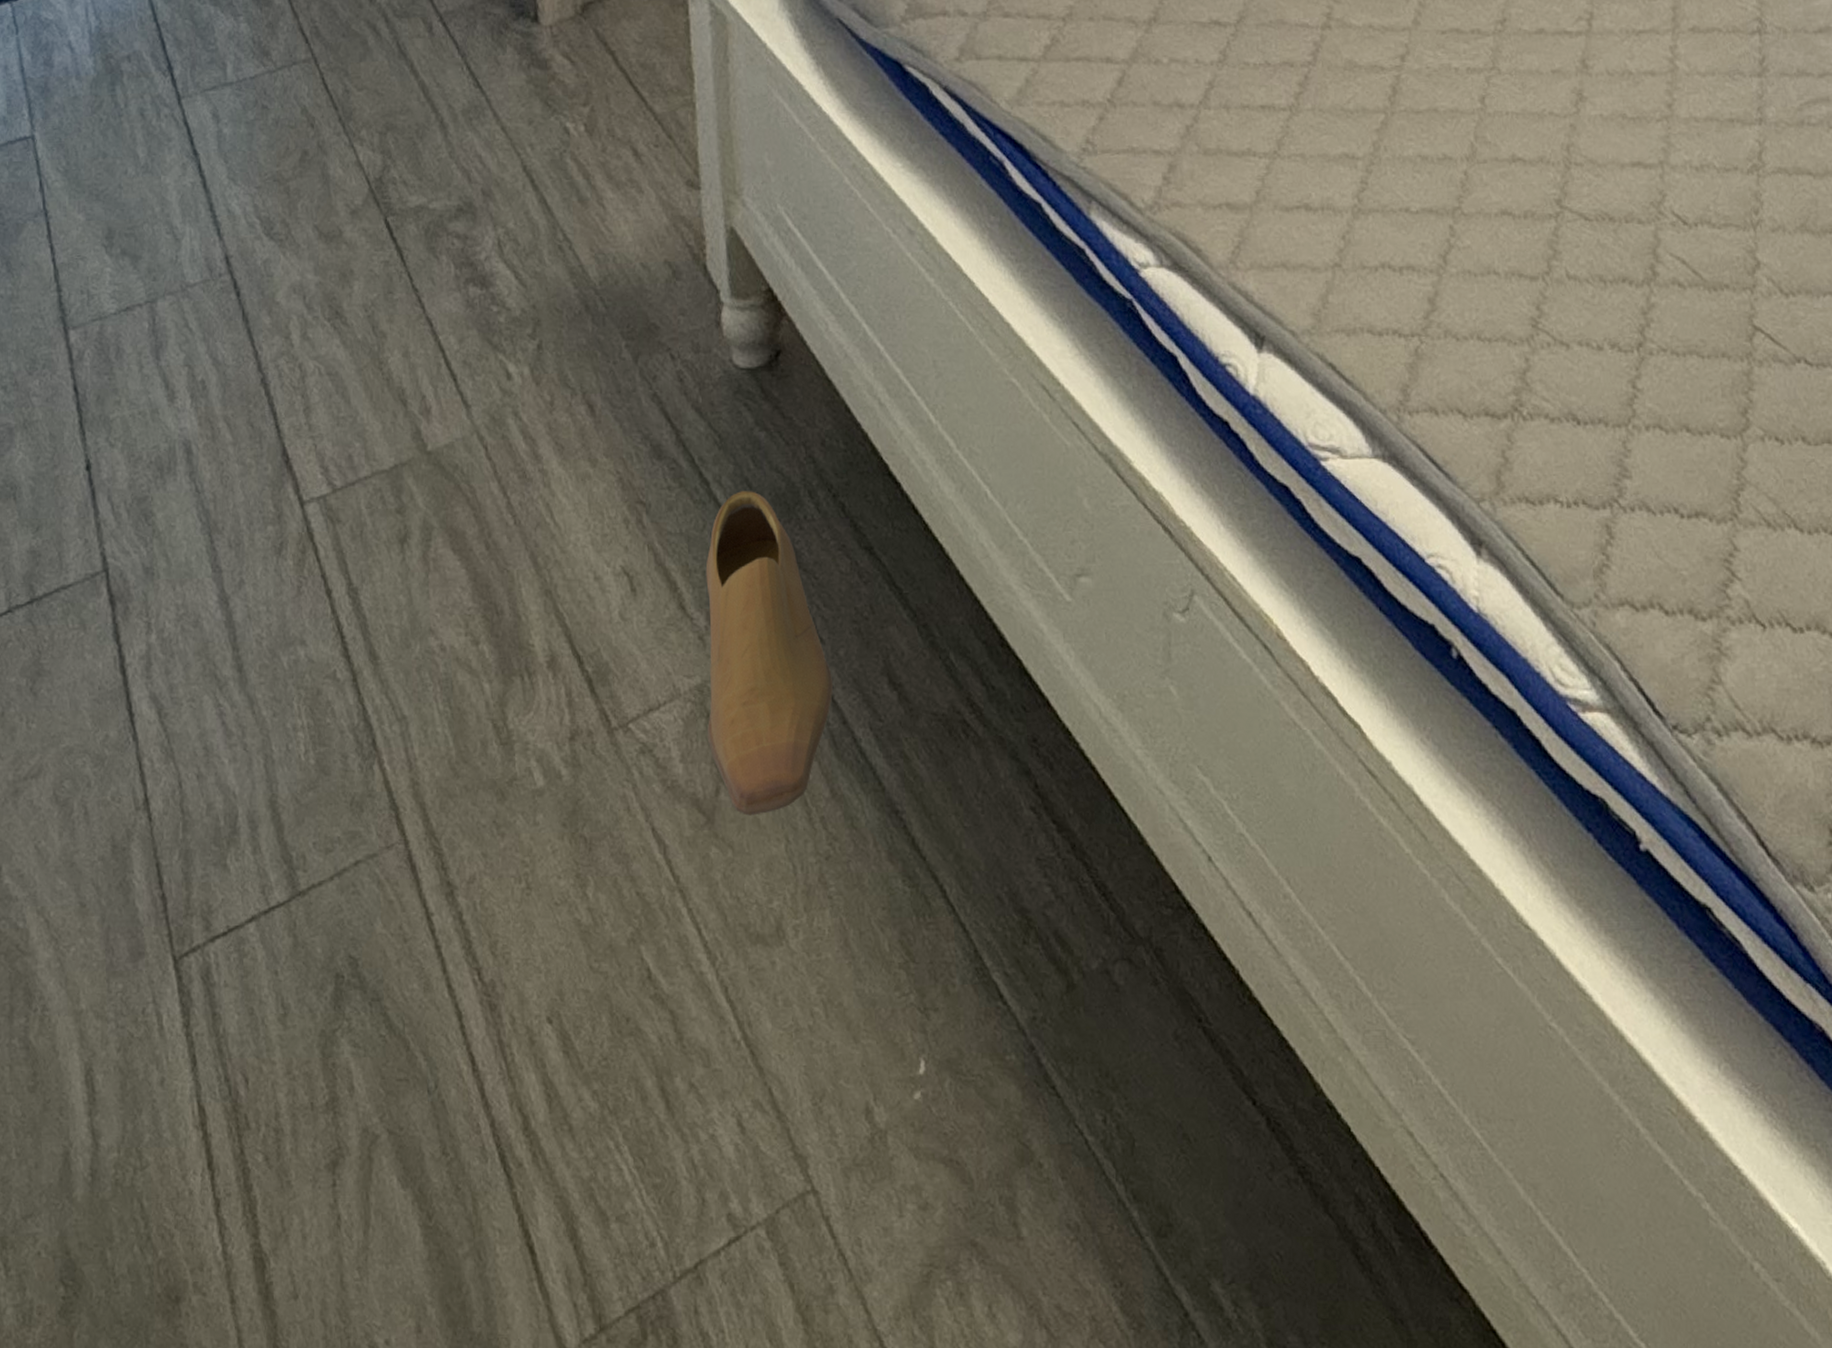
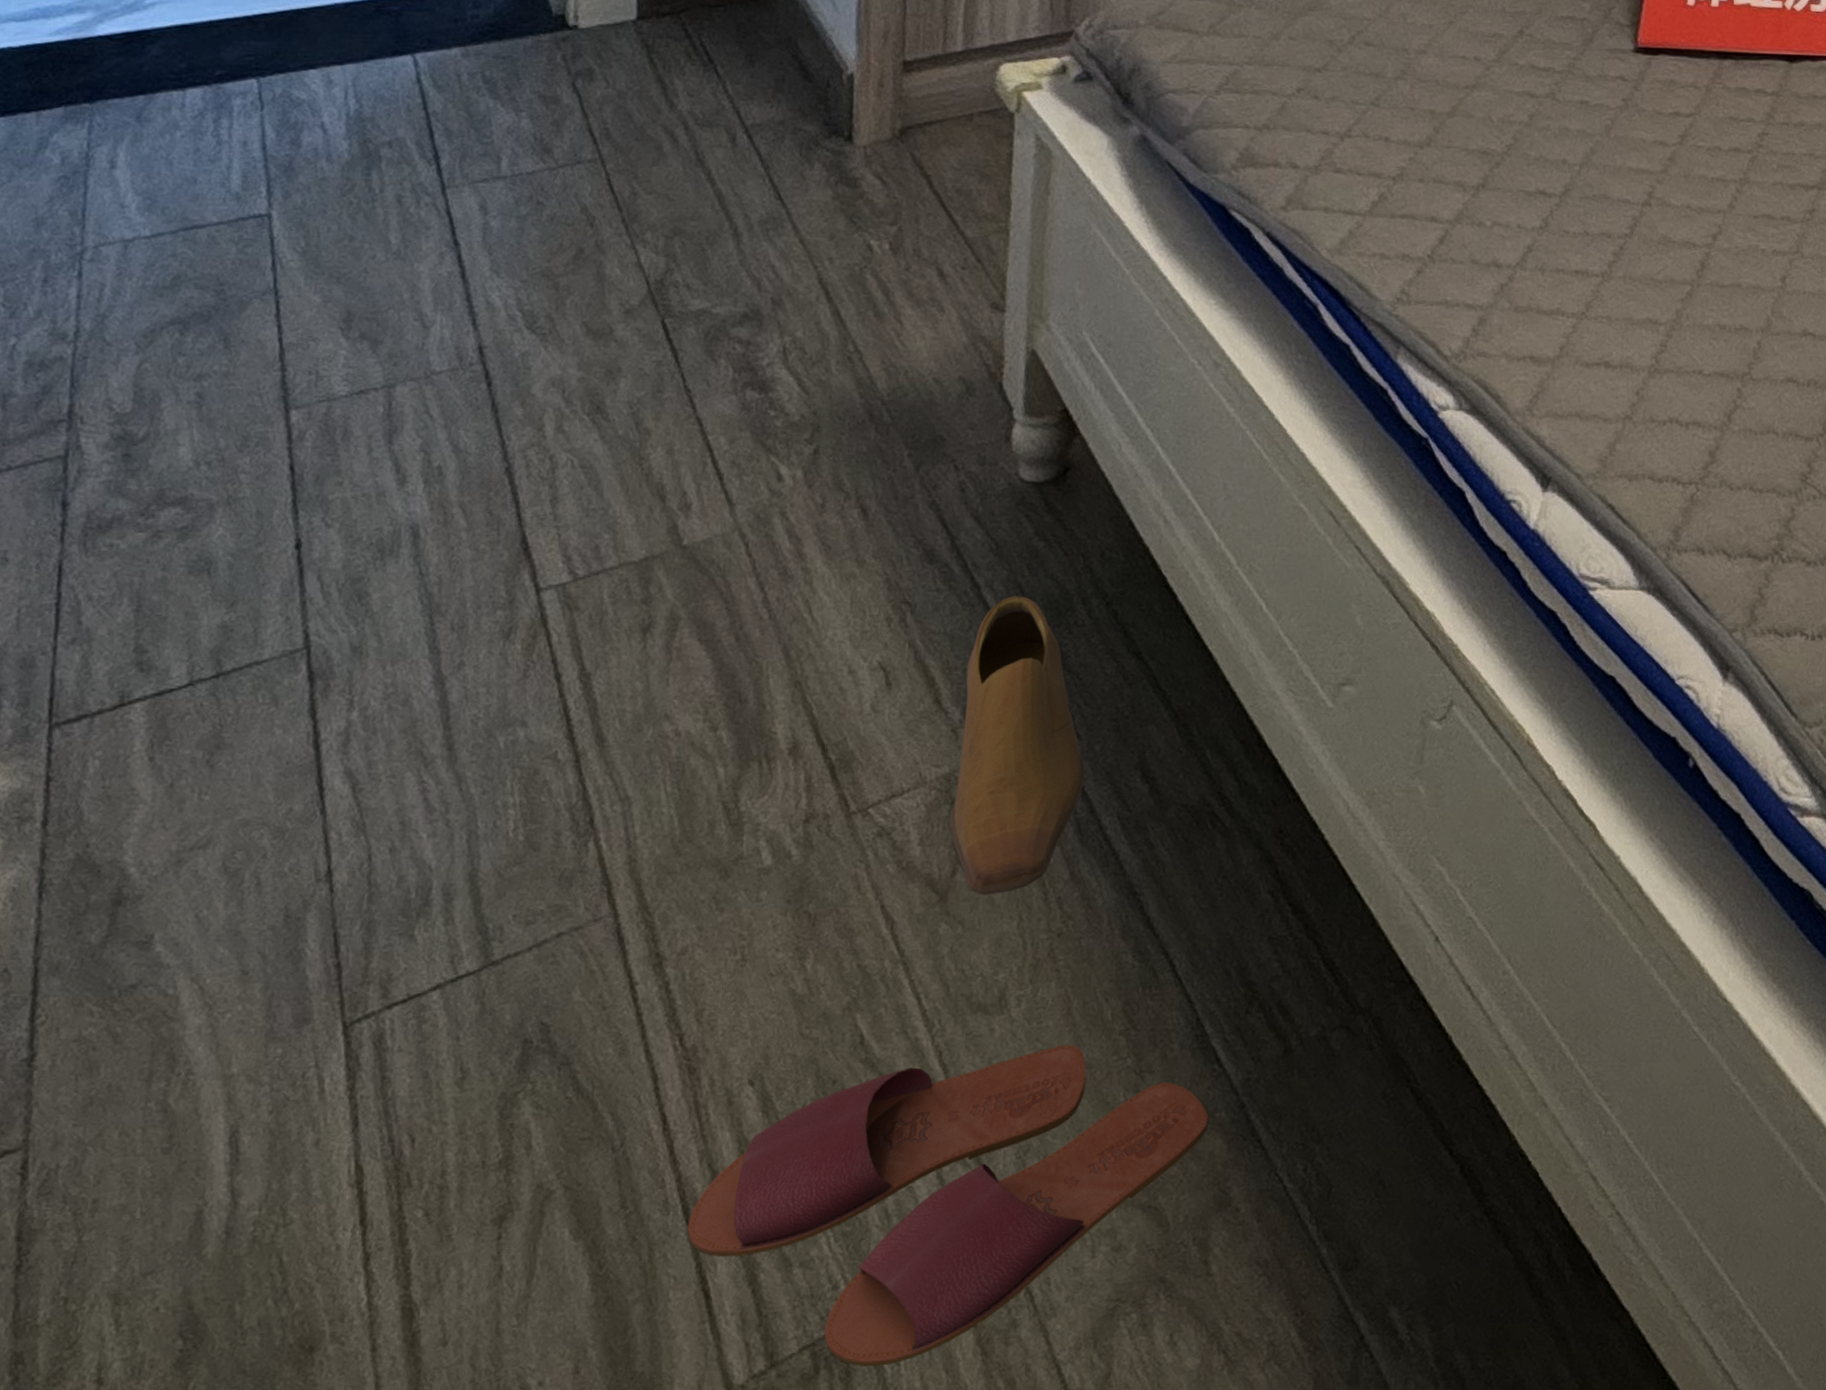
slippers: none [506,979,1000,1332] -> present [687,1044,1209,1366]

